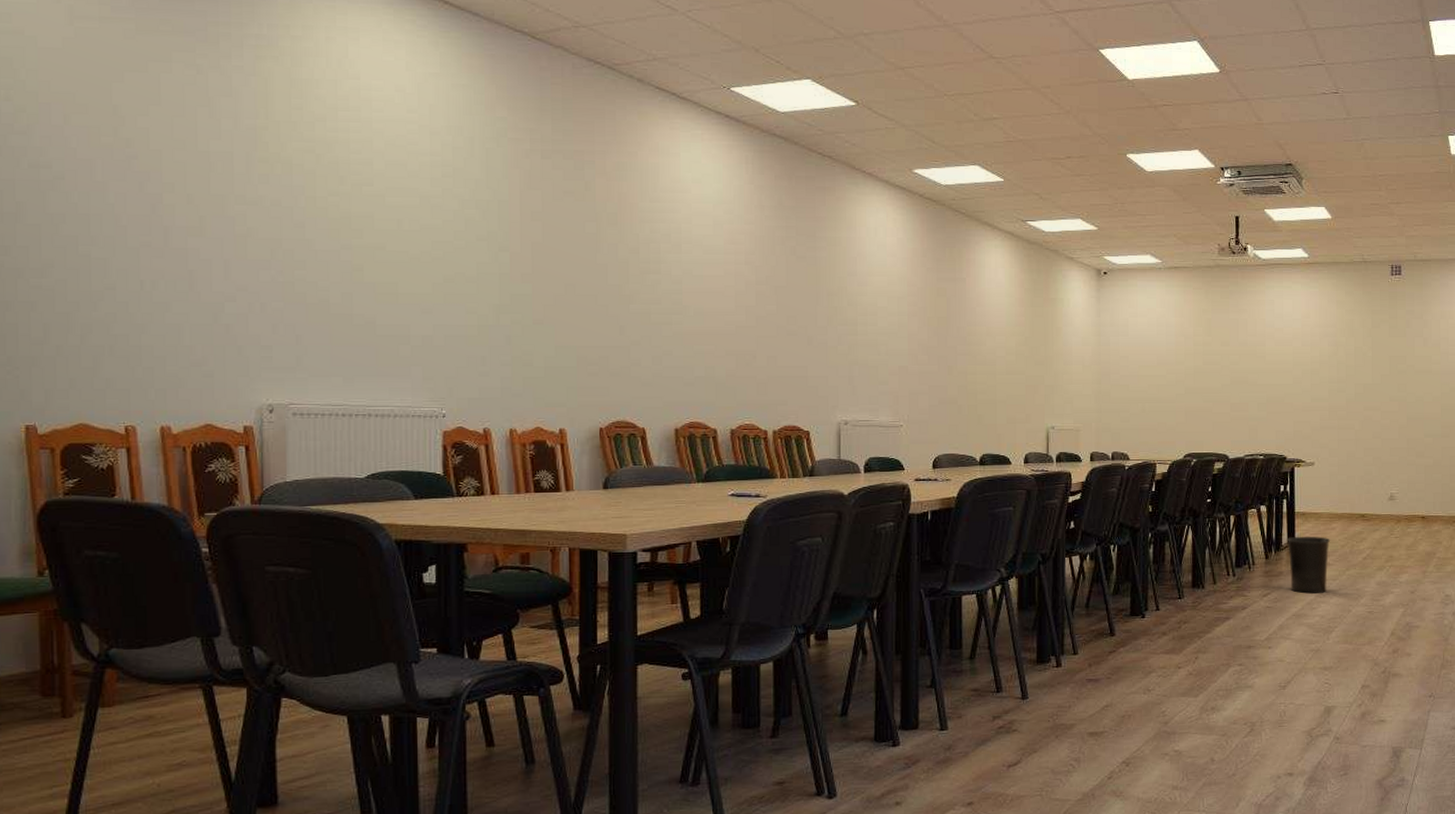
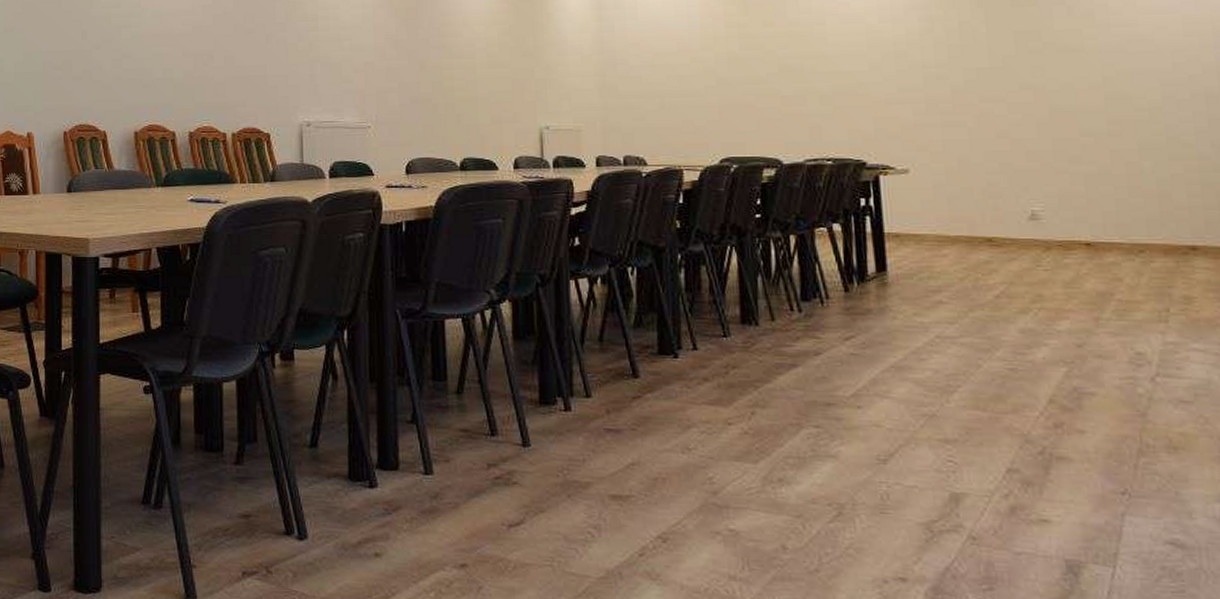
waste bin: present [1287,536,1331,595] -> none [874,264,942,341]

